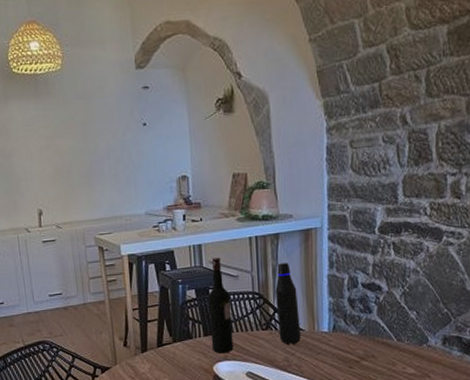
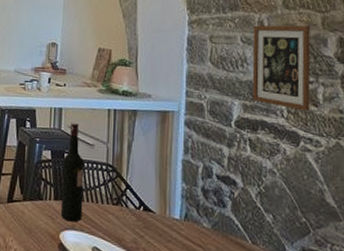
water bottle: present [275,263,302,345] -> none [128,140,152,227]
picture frame: none [395,113,454,205] -> present [252,25,311,111]

